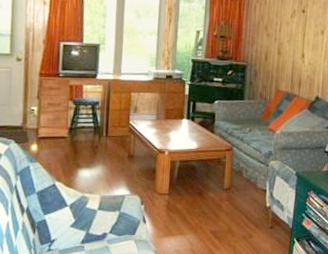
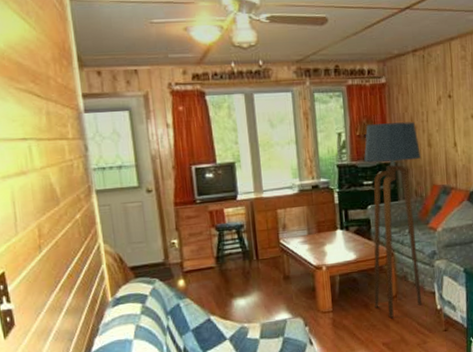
floor lamp: none [208,26,270,209] -> present [364,121,422,319]

